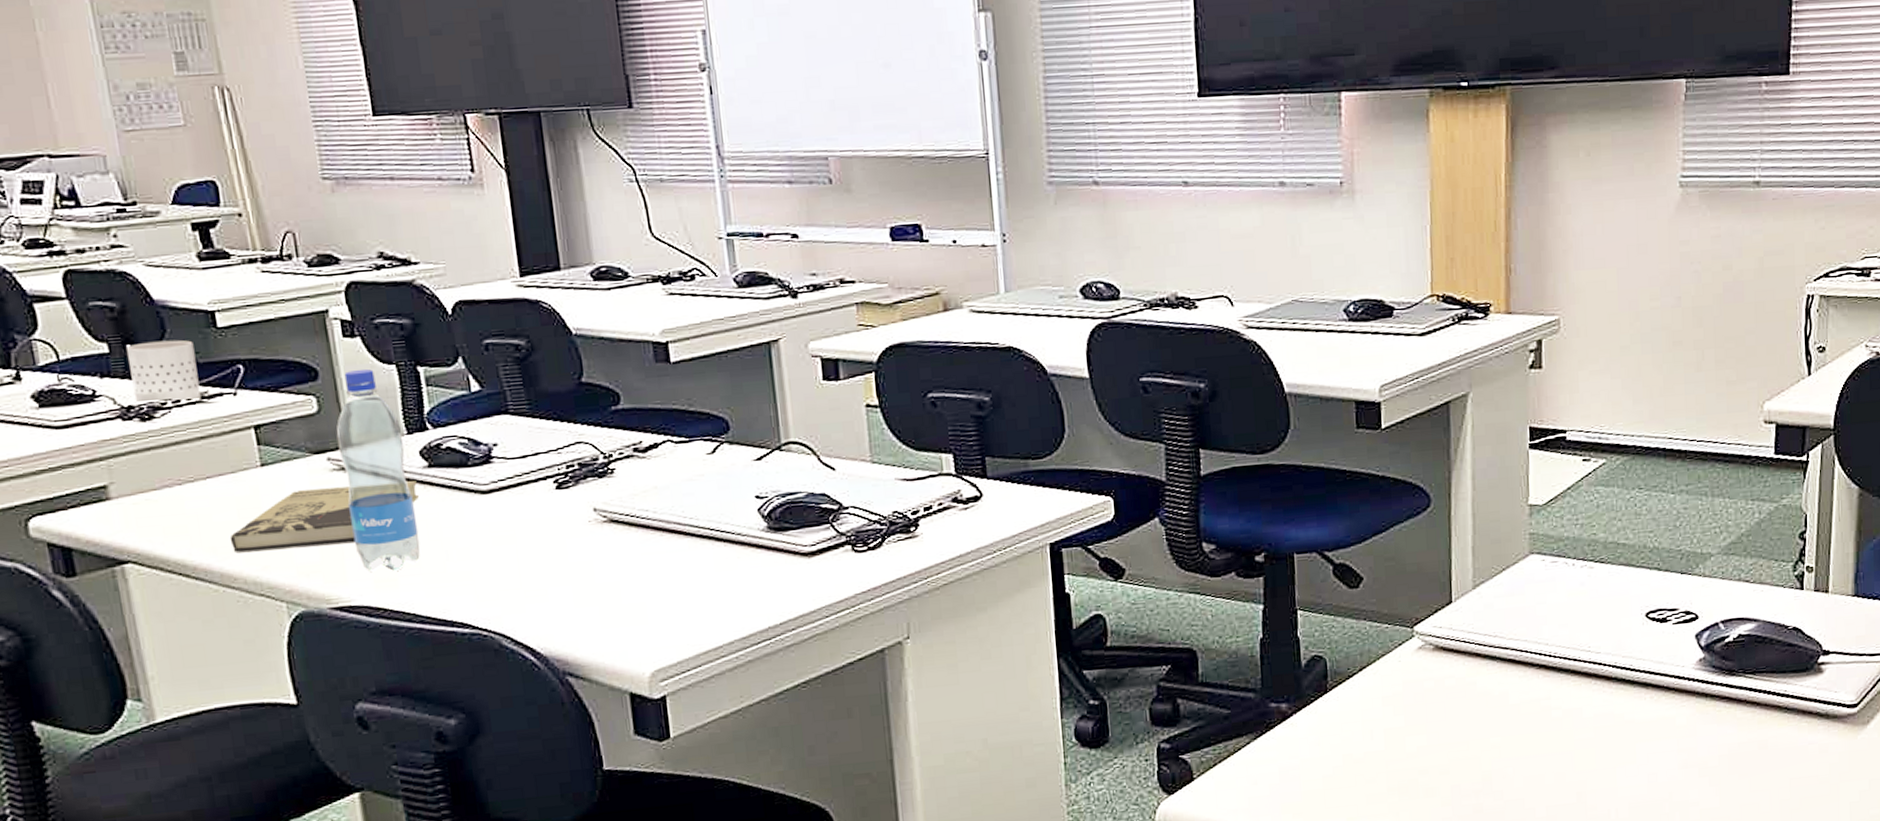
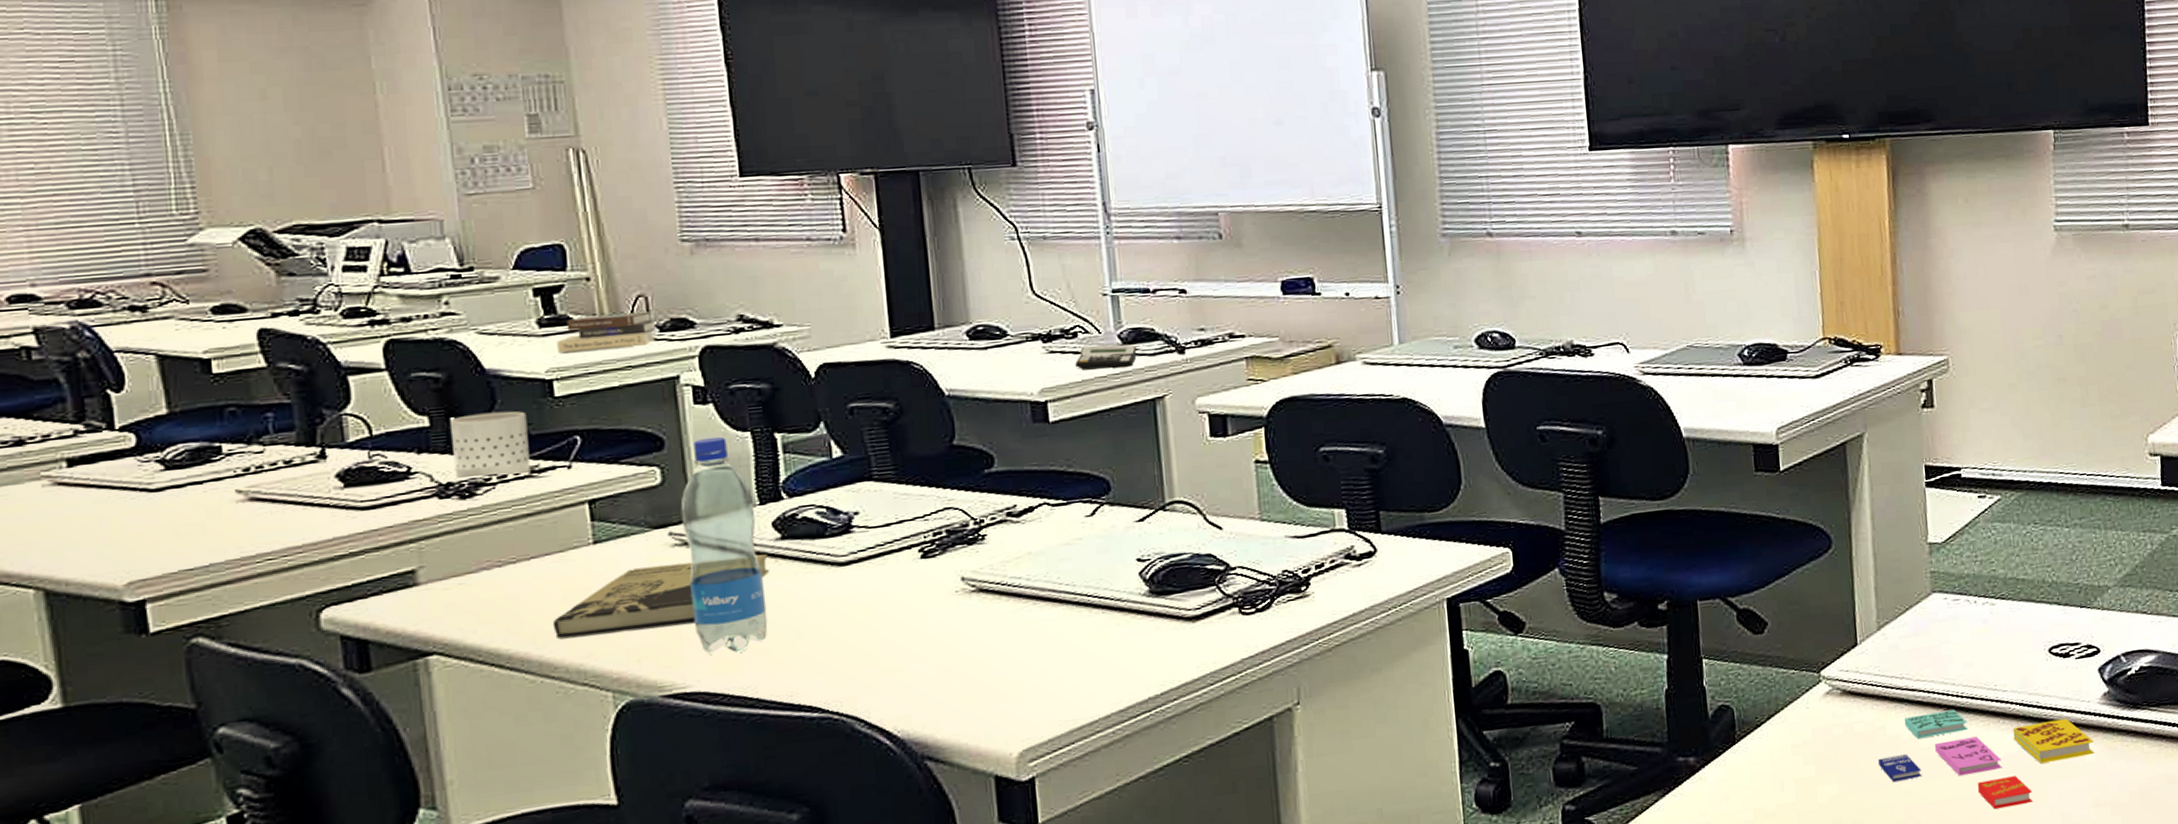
books: none [216,247,305,287] -> present [557,311,657,354]
calculator: none [693,287,752,312] -> present [1075,344,1137,369]
books: none [1468,668,1686,766] -> present [1878,709,2095,810]

